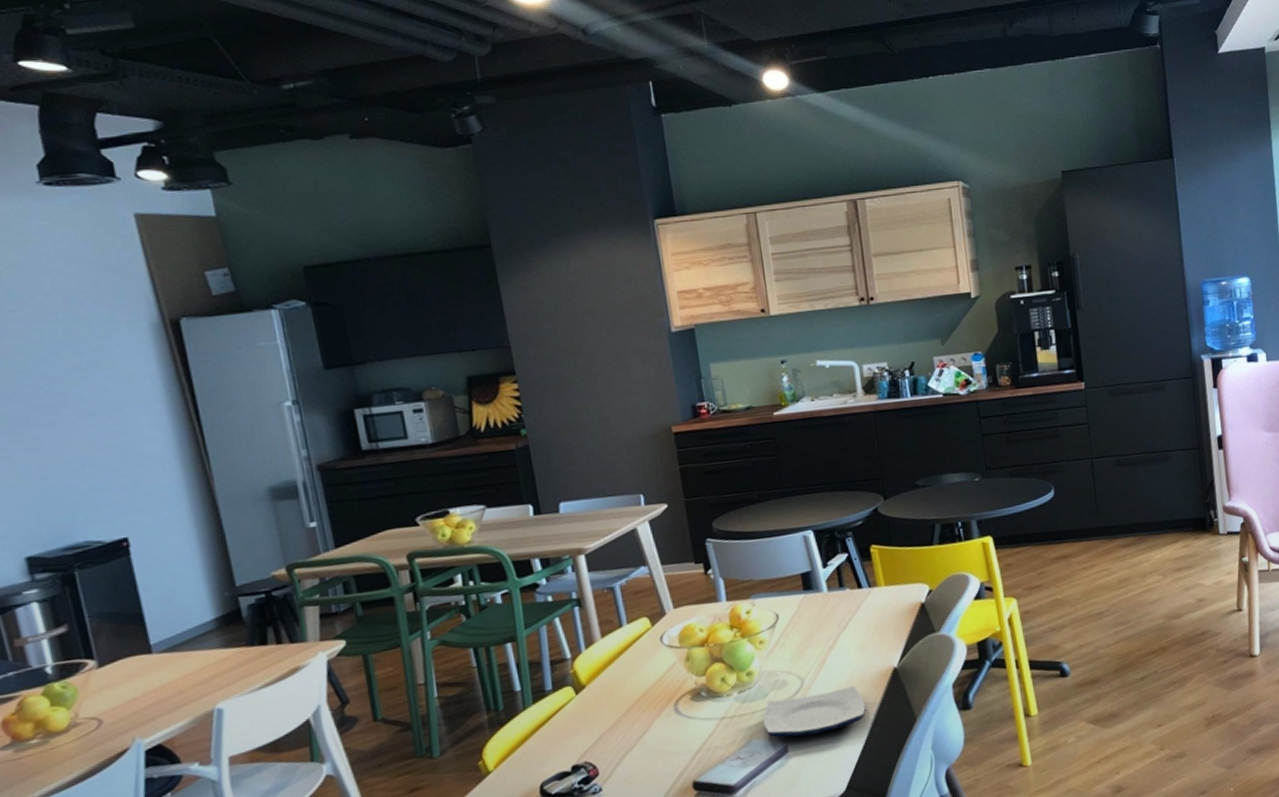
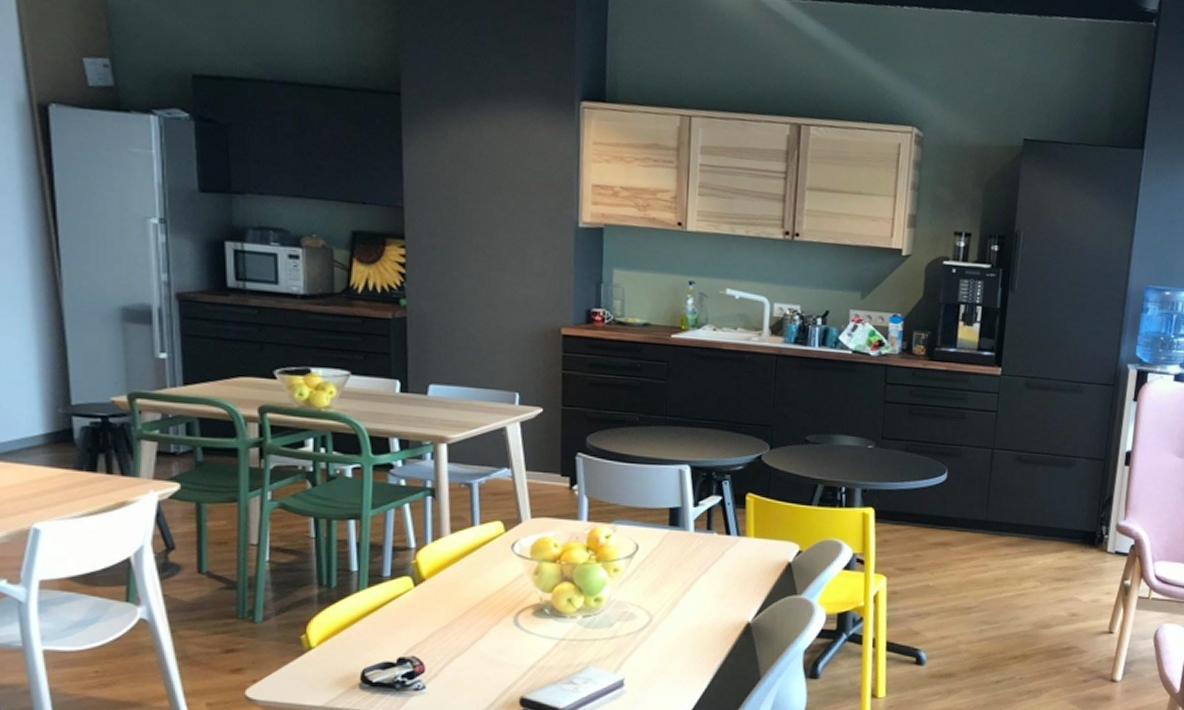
plate: present [763,686,866,738] -> none [603,632,711,674]

